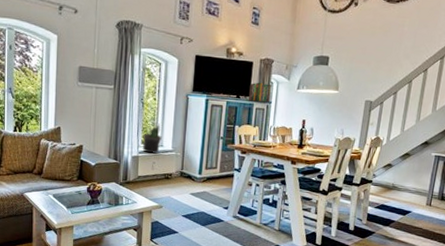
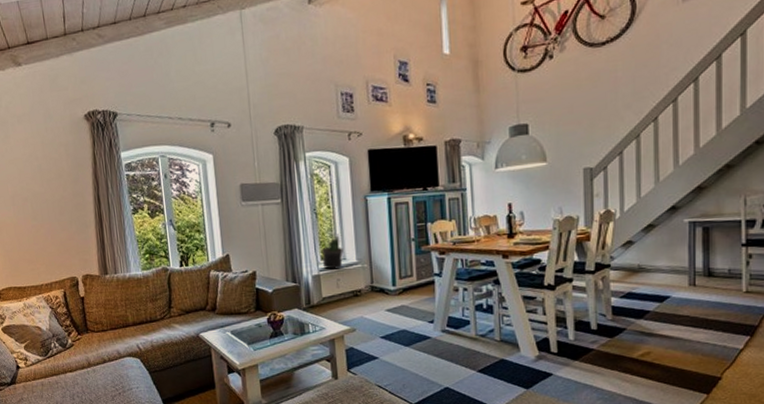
books: present [248,82,271,103] -> none [436,167,464,192]

